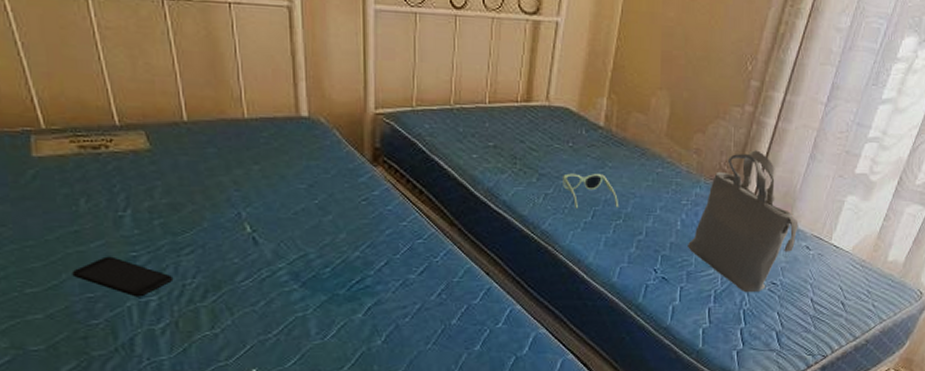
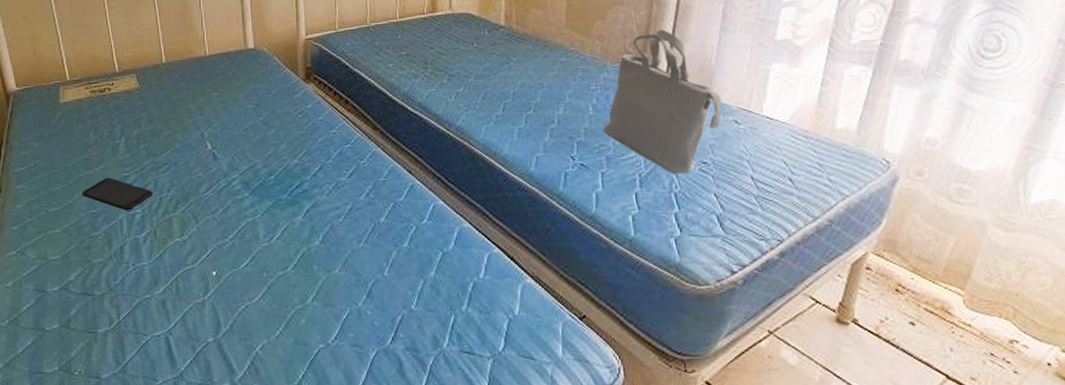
spectacles: present [563,173,619,209] -> none [471,69,529,104]

